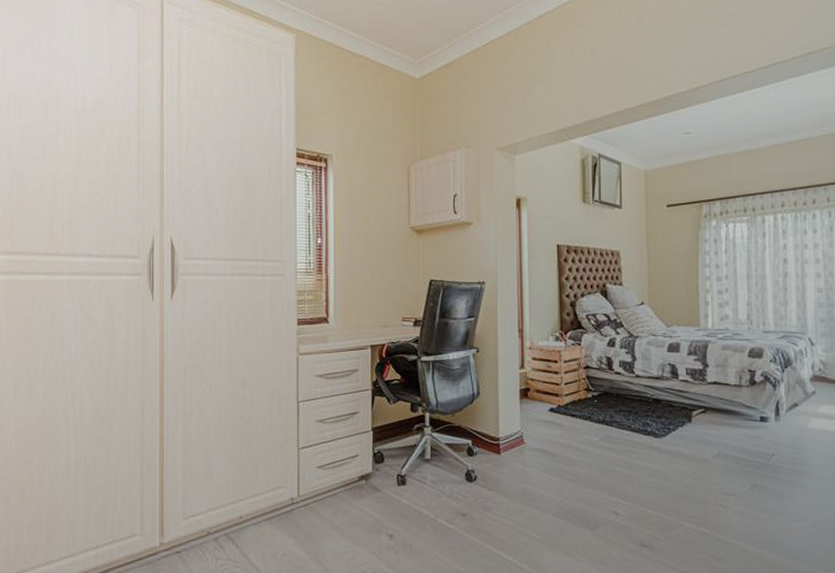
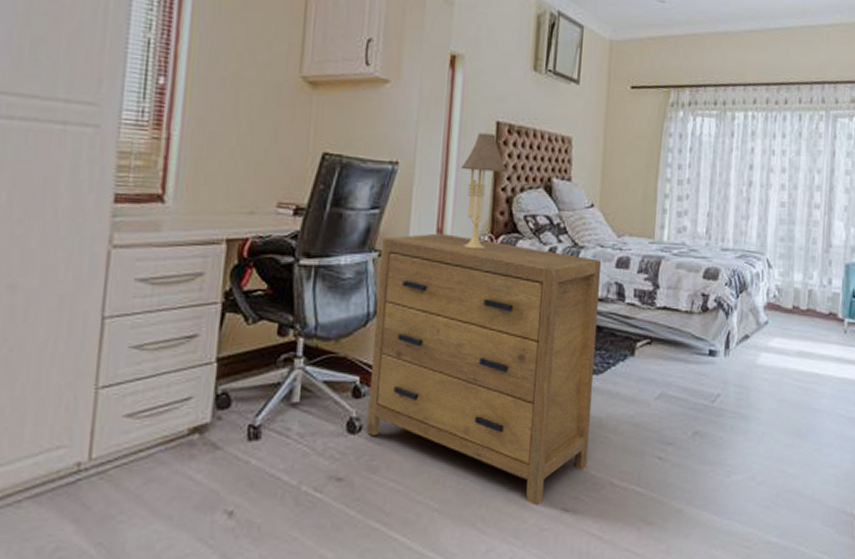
dresser: none [478,332,659,541] -> present [365,233,602,506]
table lamp: none [532,249,569,343] -> present [461,127,508,250]

